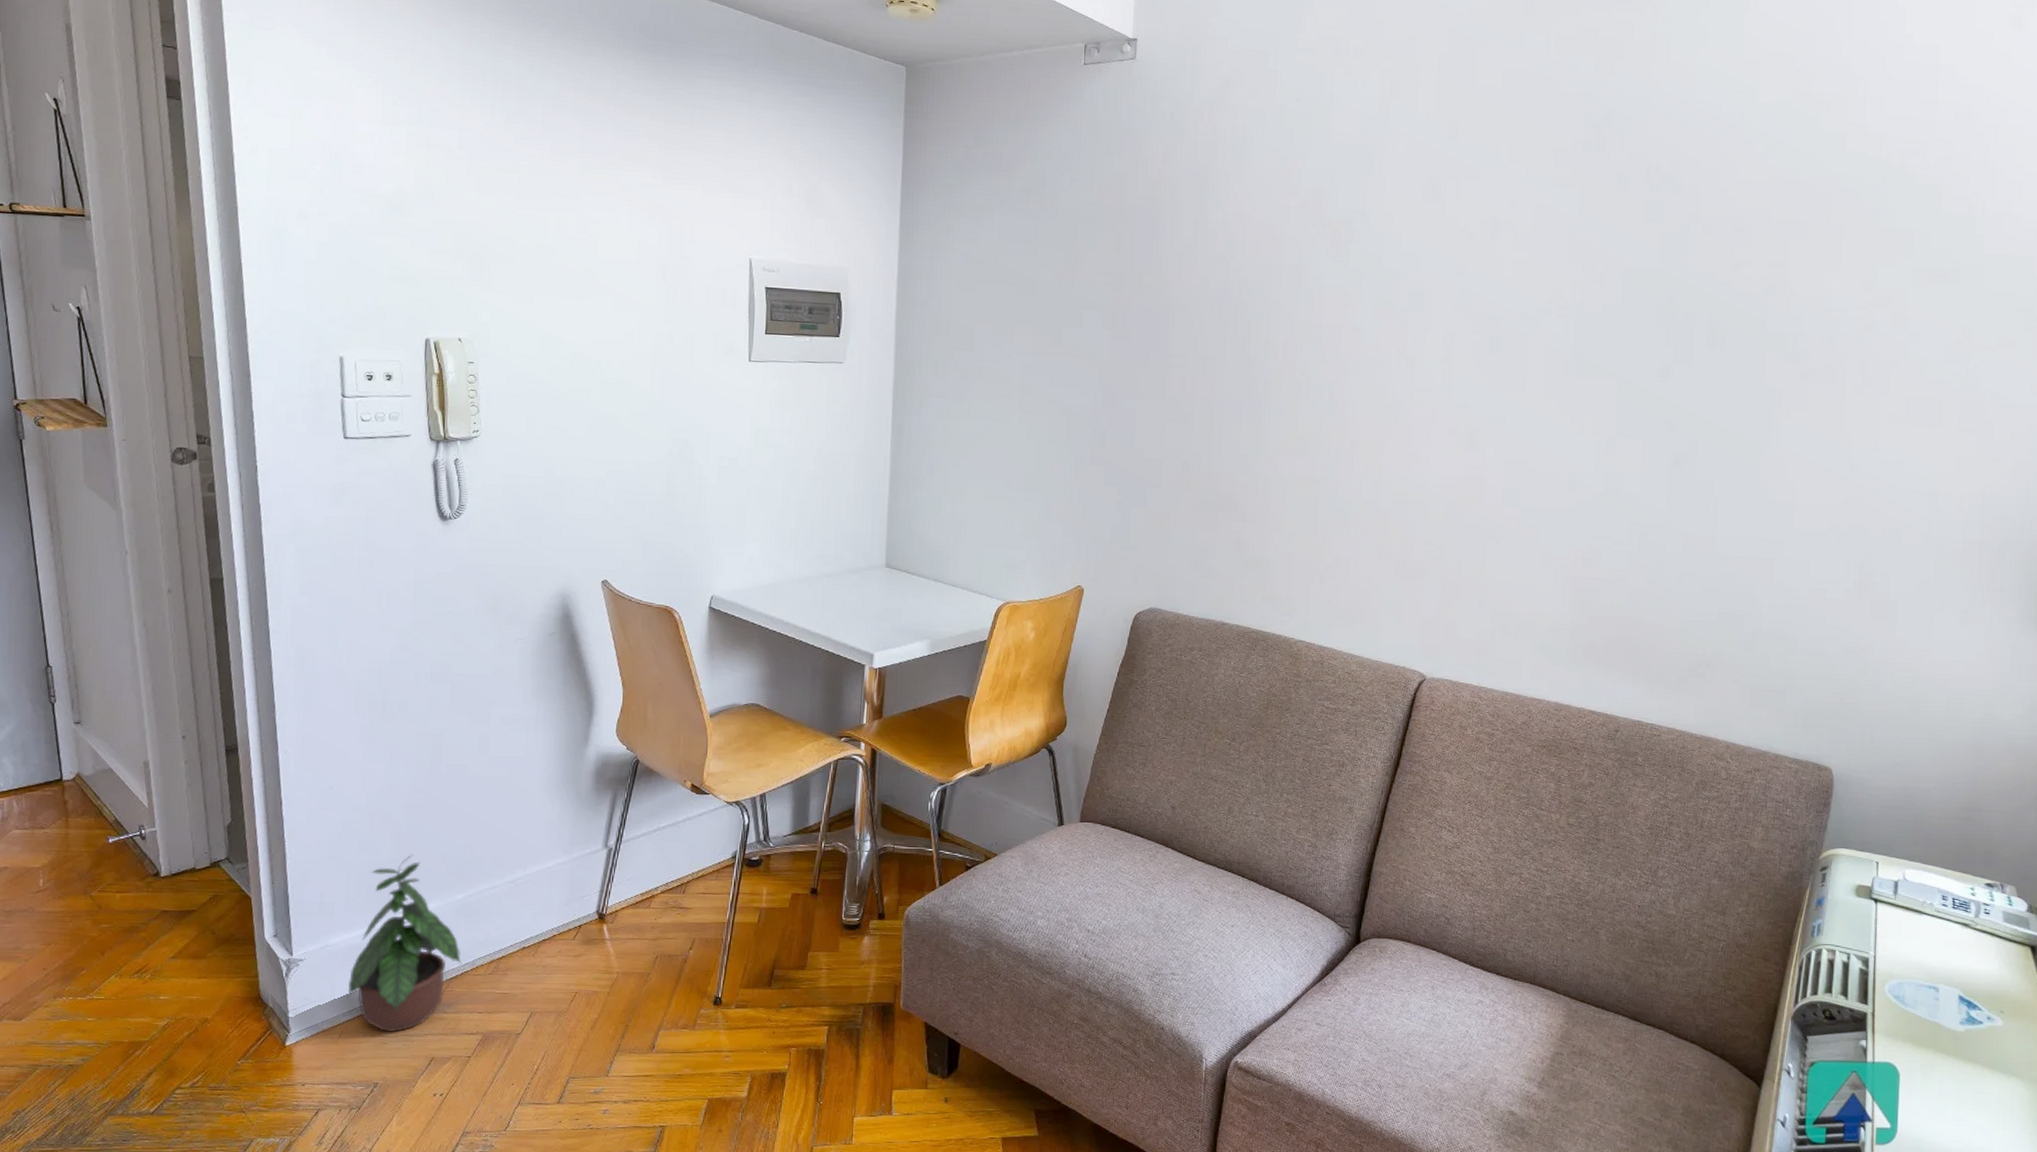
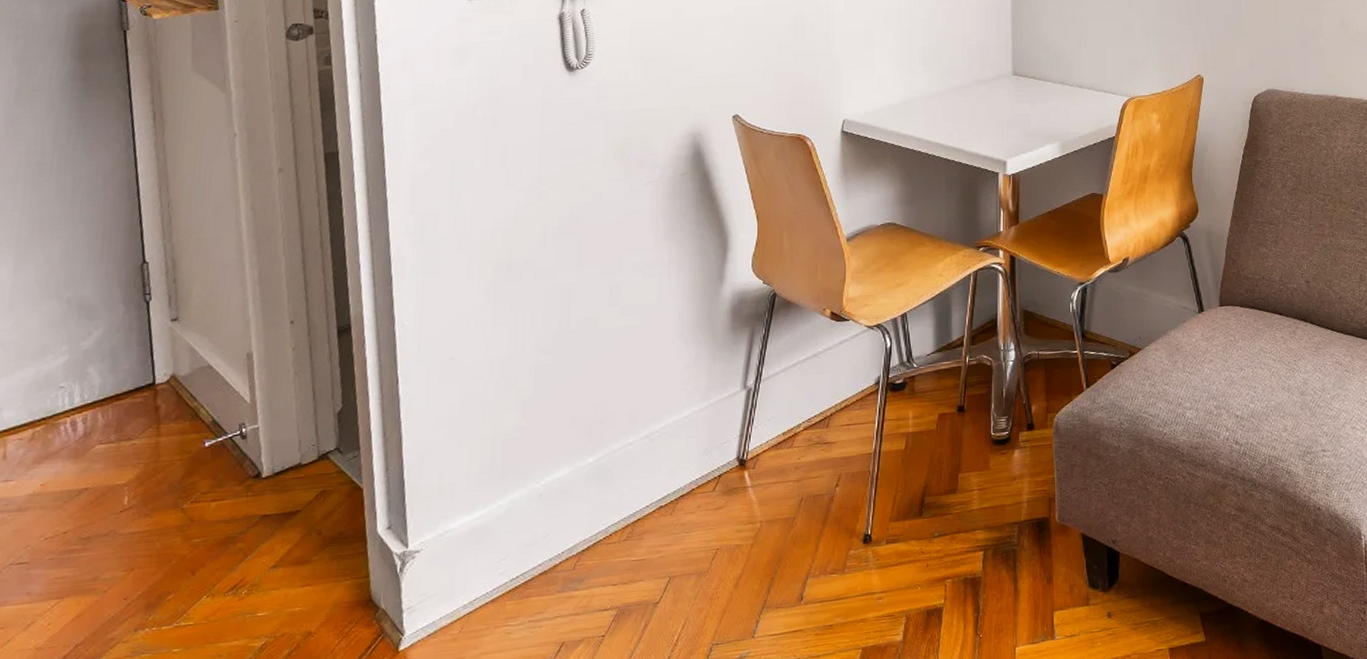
potted plant: present [347,855,462,1033] -> none [468,421,594,621]

